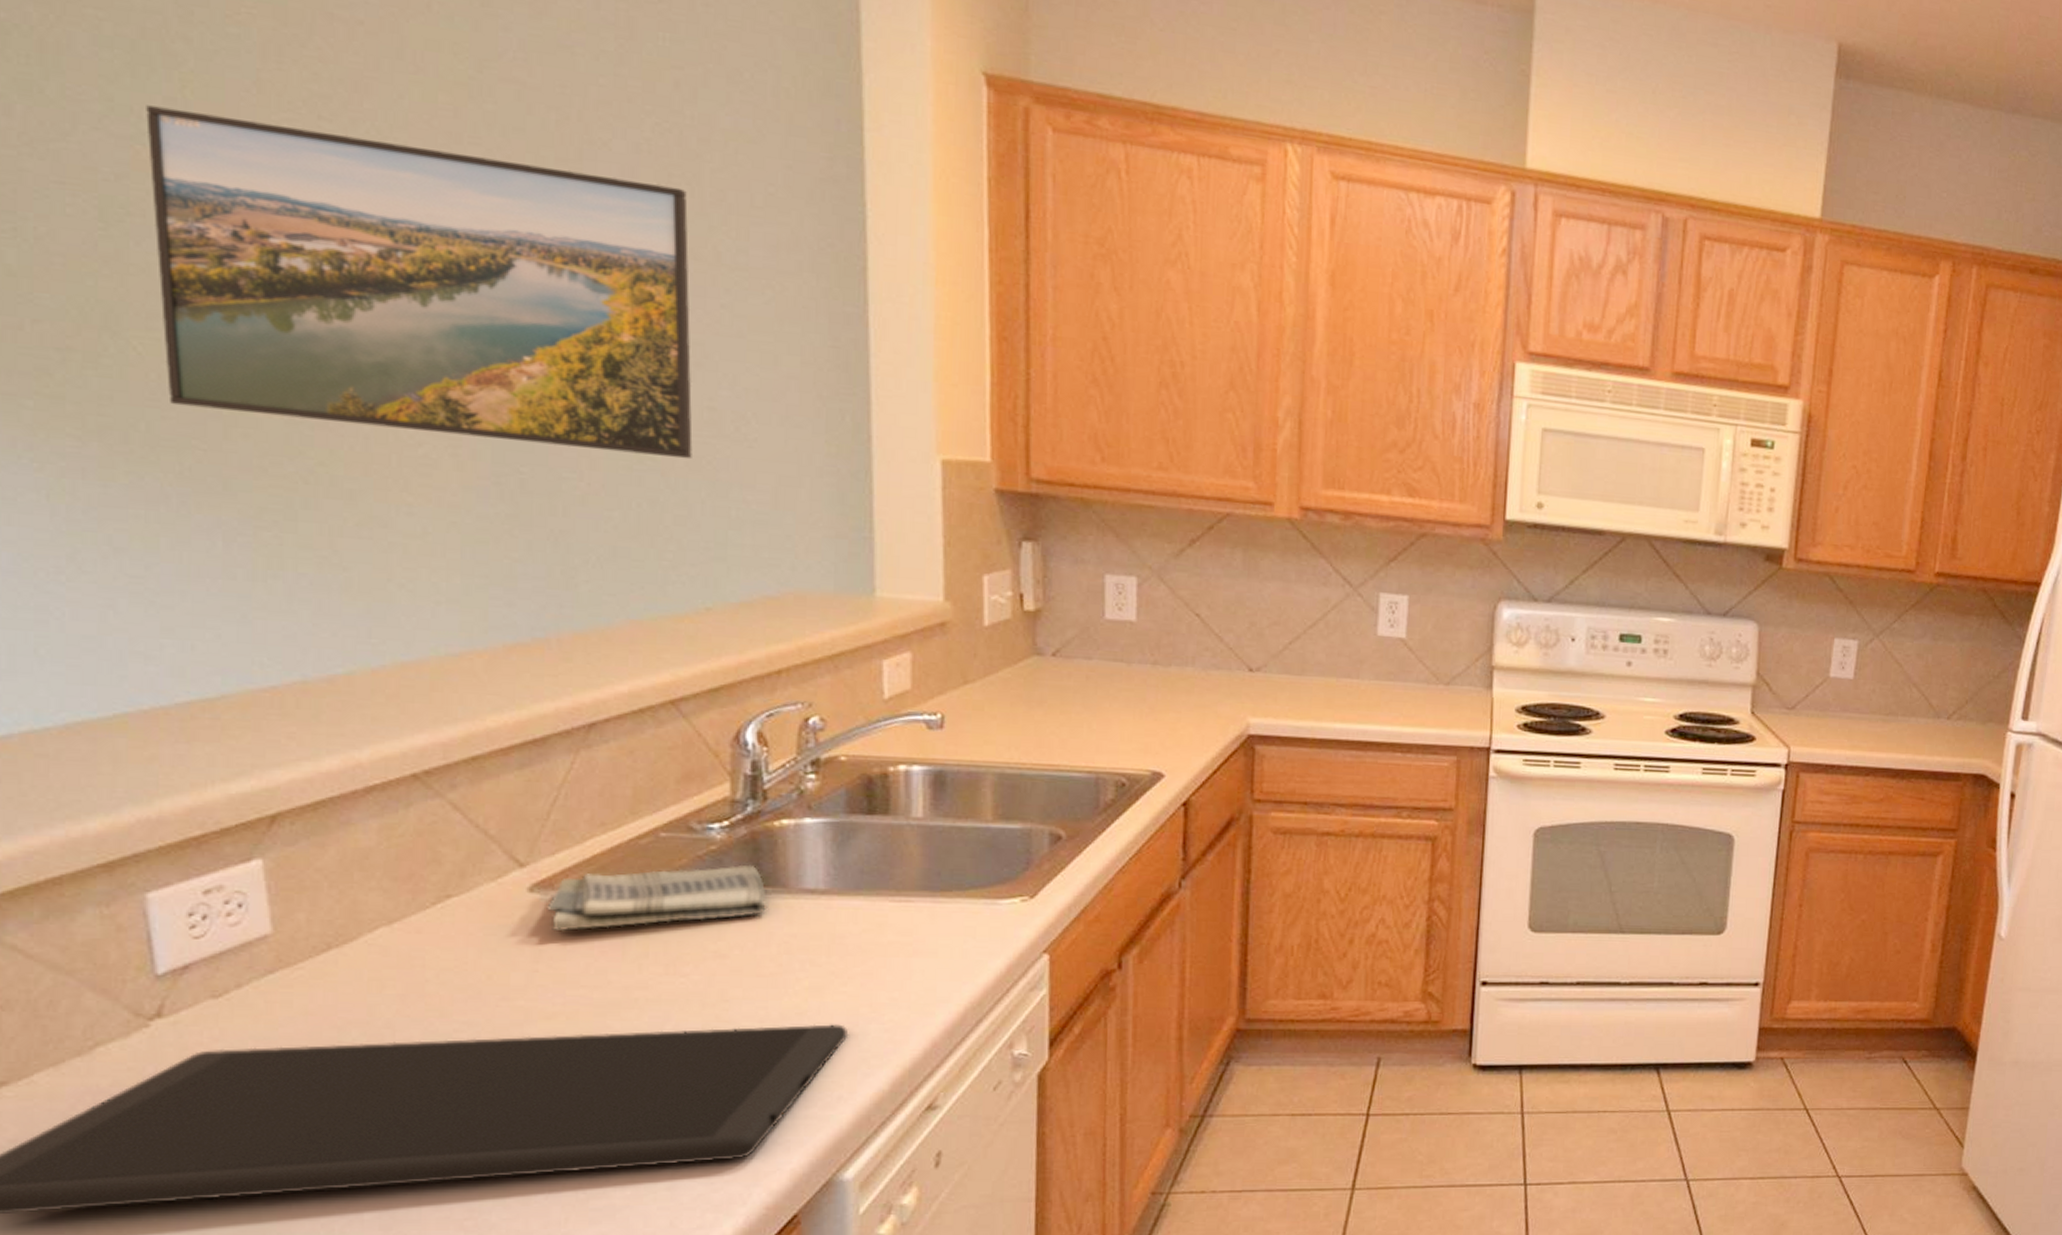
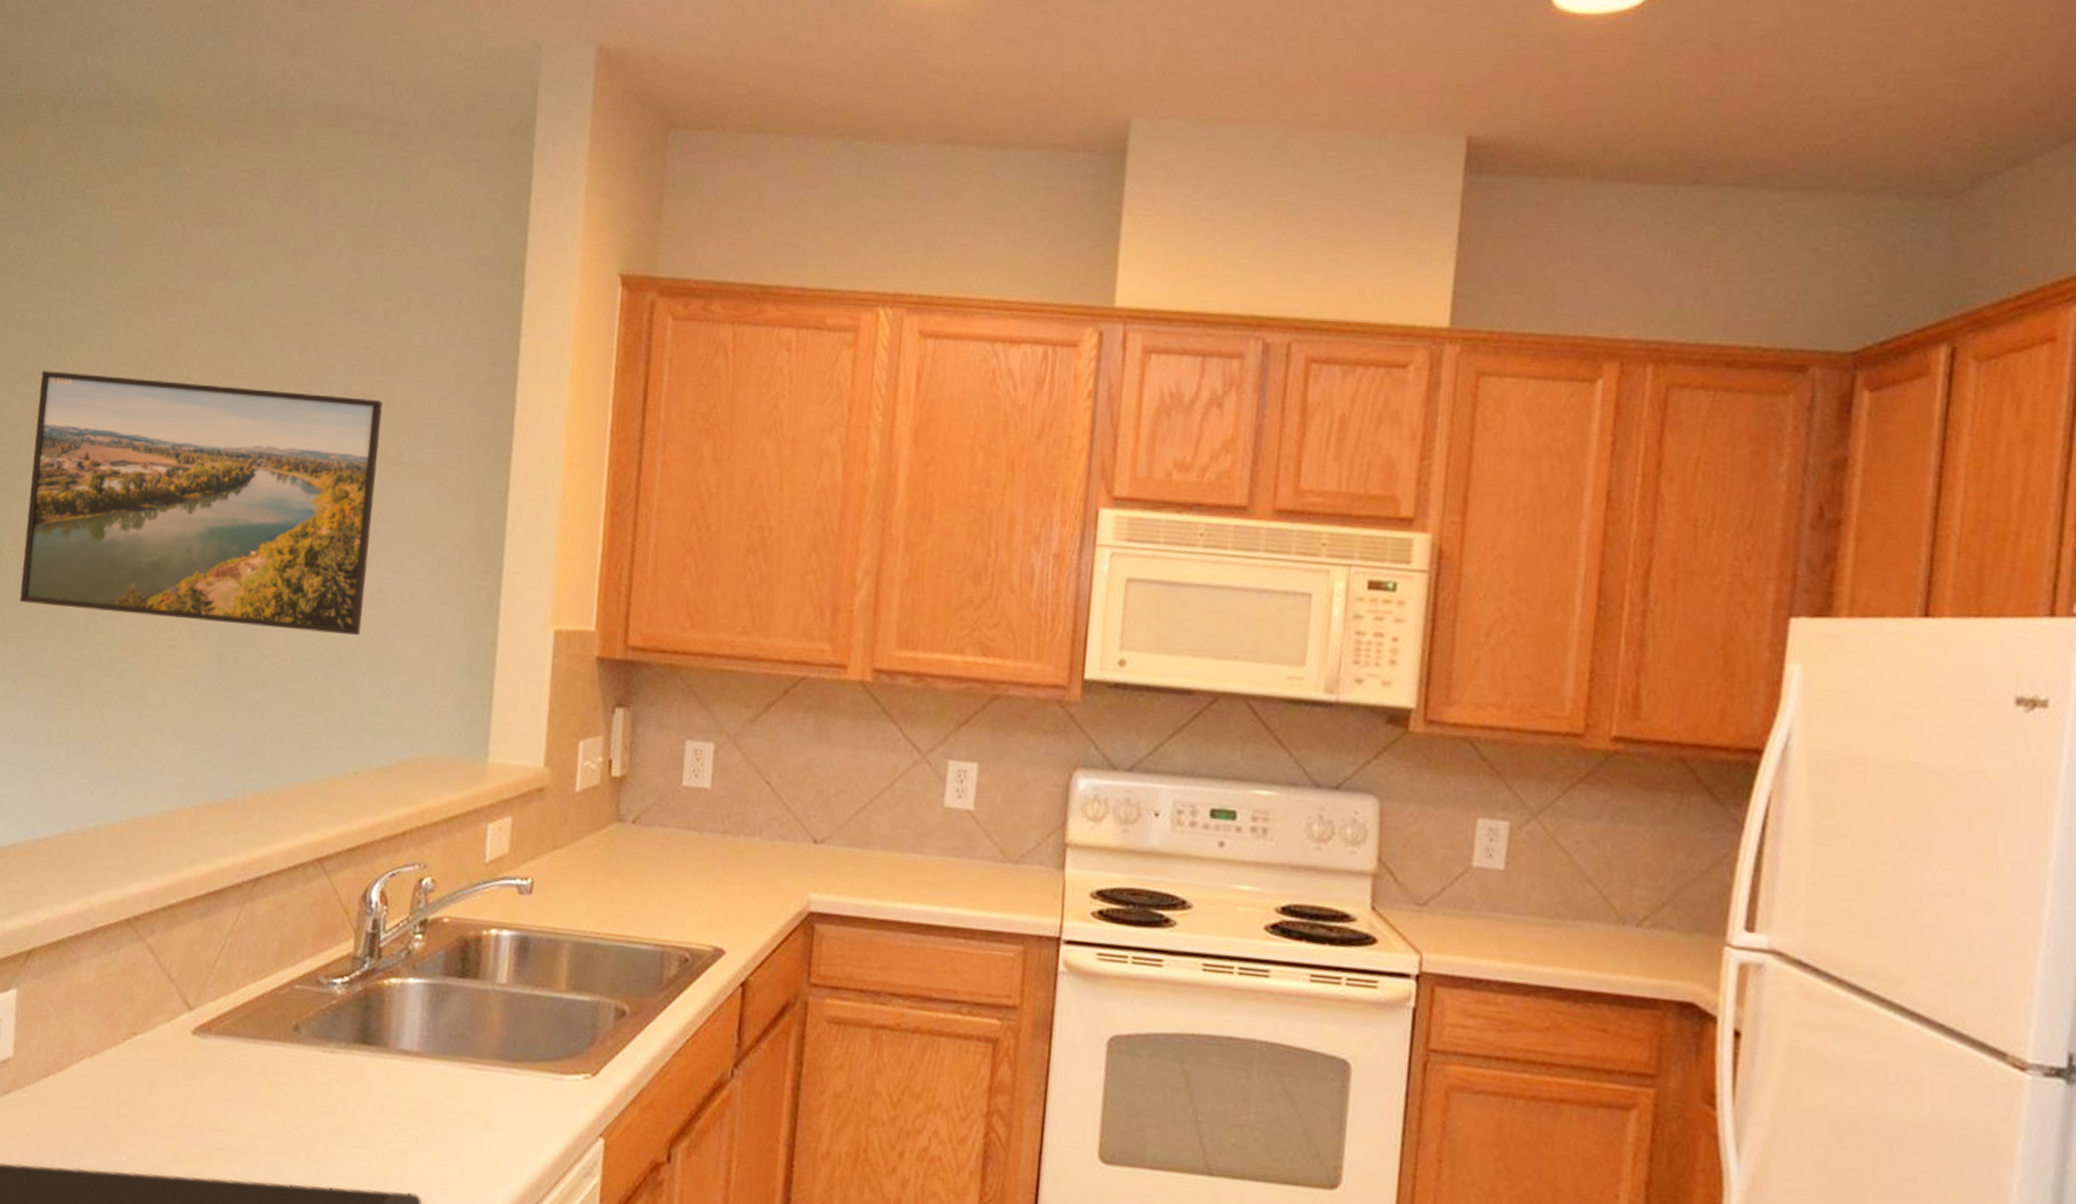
dish towel: present [547,864,768,932] -> none [203,1020,371,1075]

